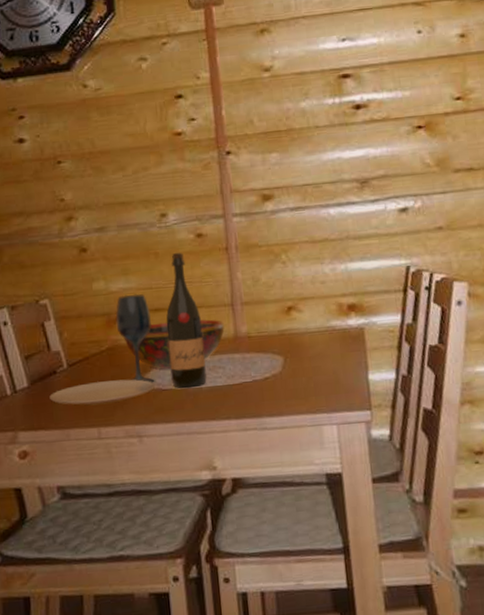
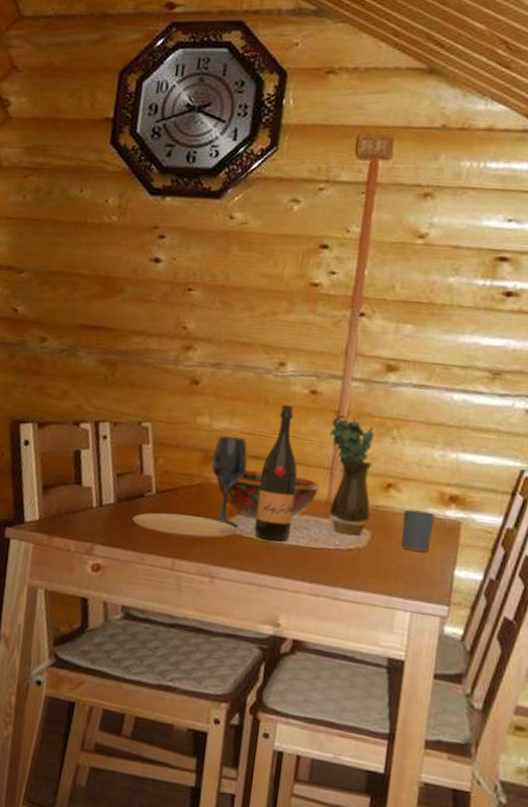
vase: none [222,249,279,366] -> present [329,411,375,537]
mug: none [309,325,341,366] -> present [401,509,436,552]

